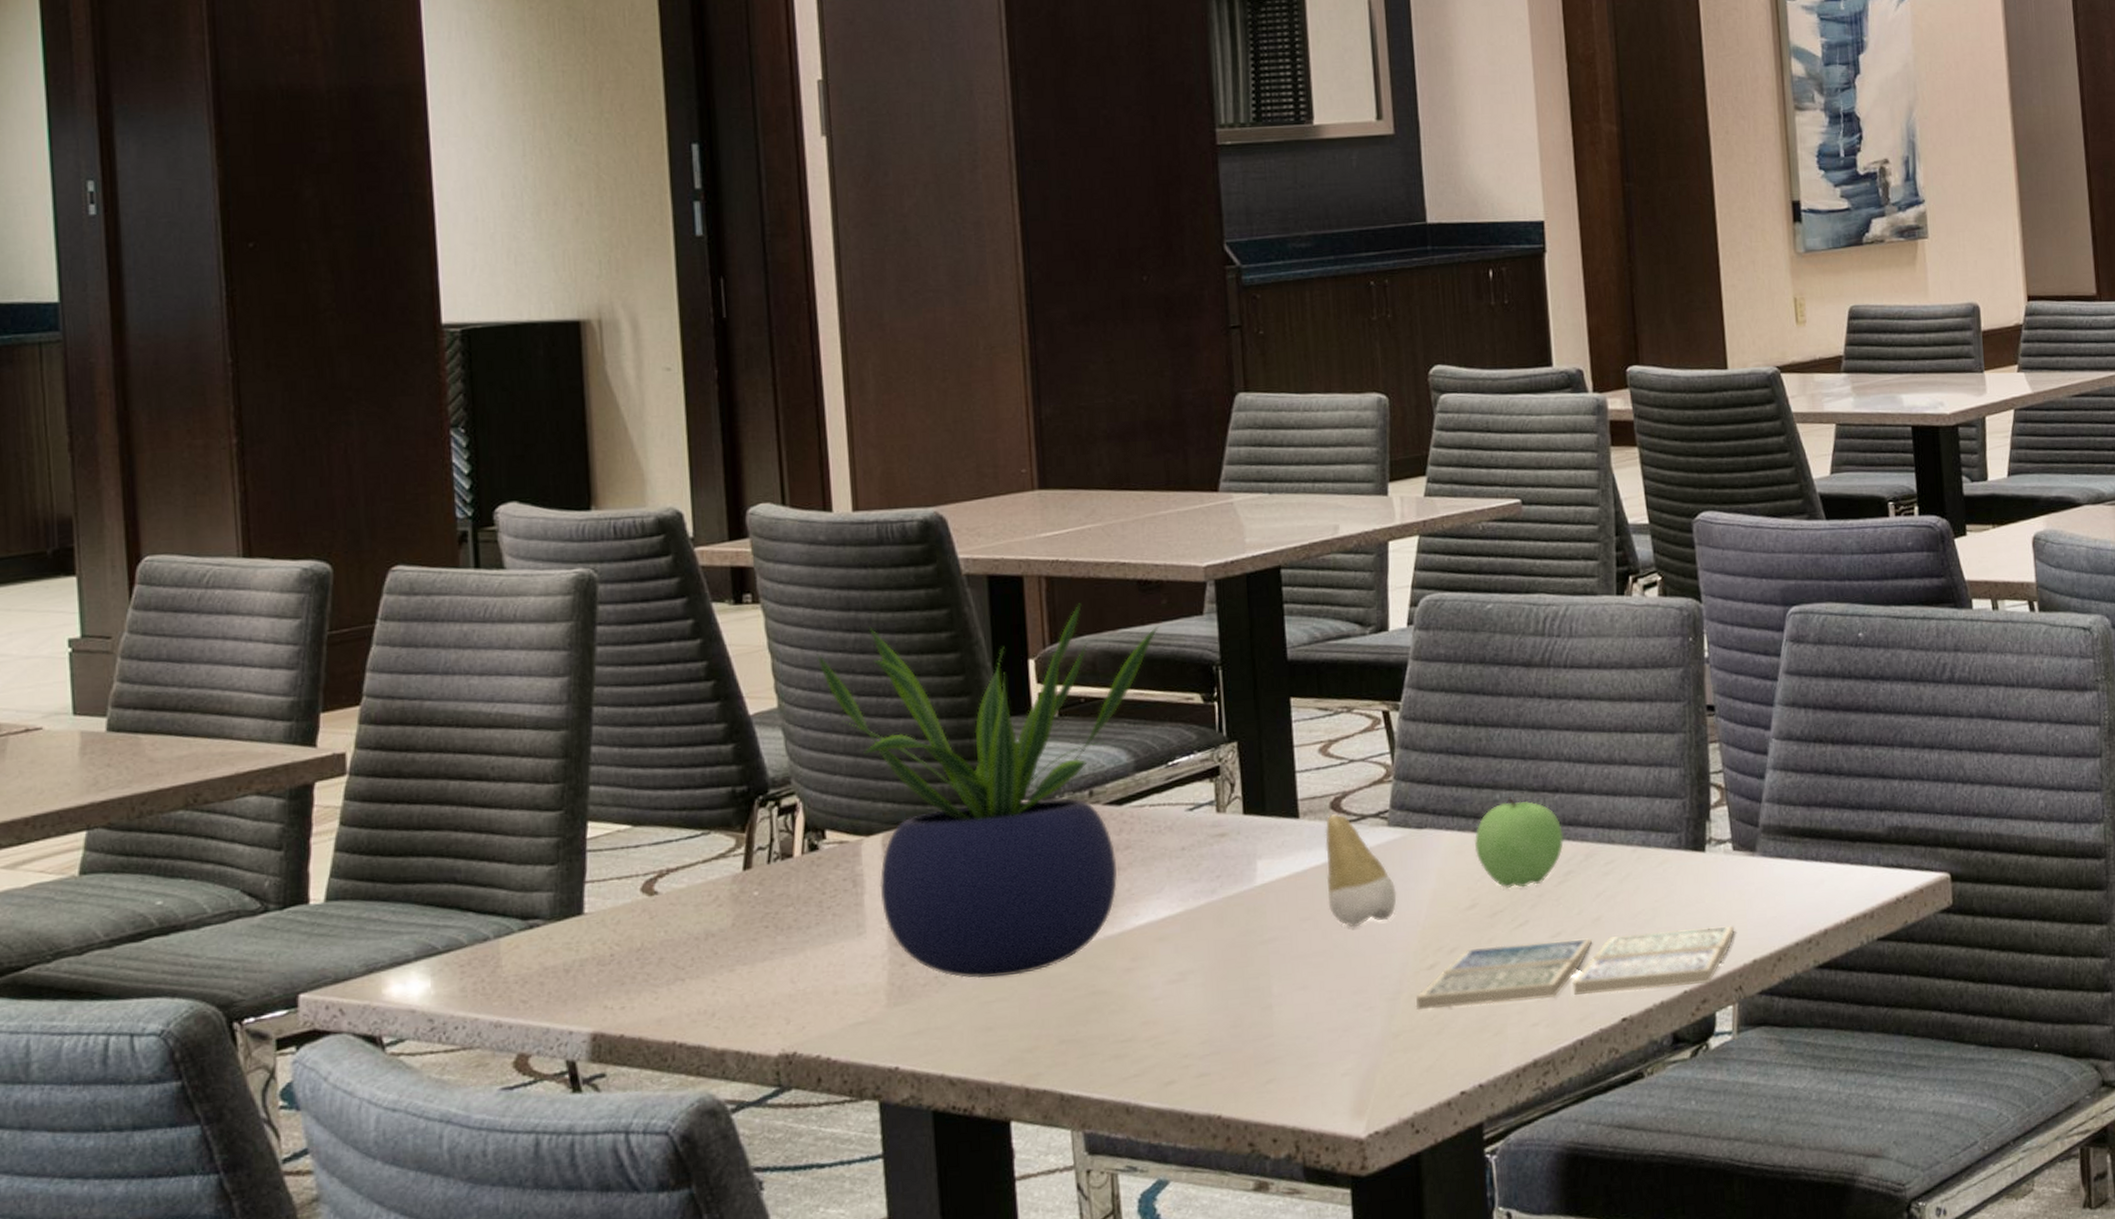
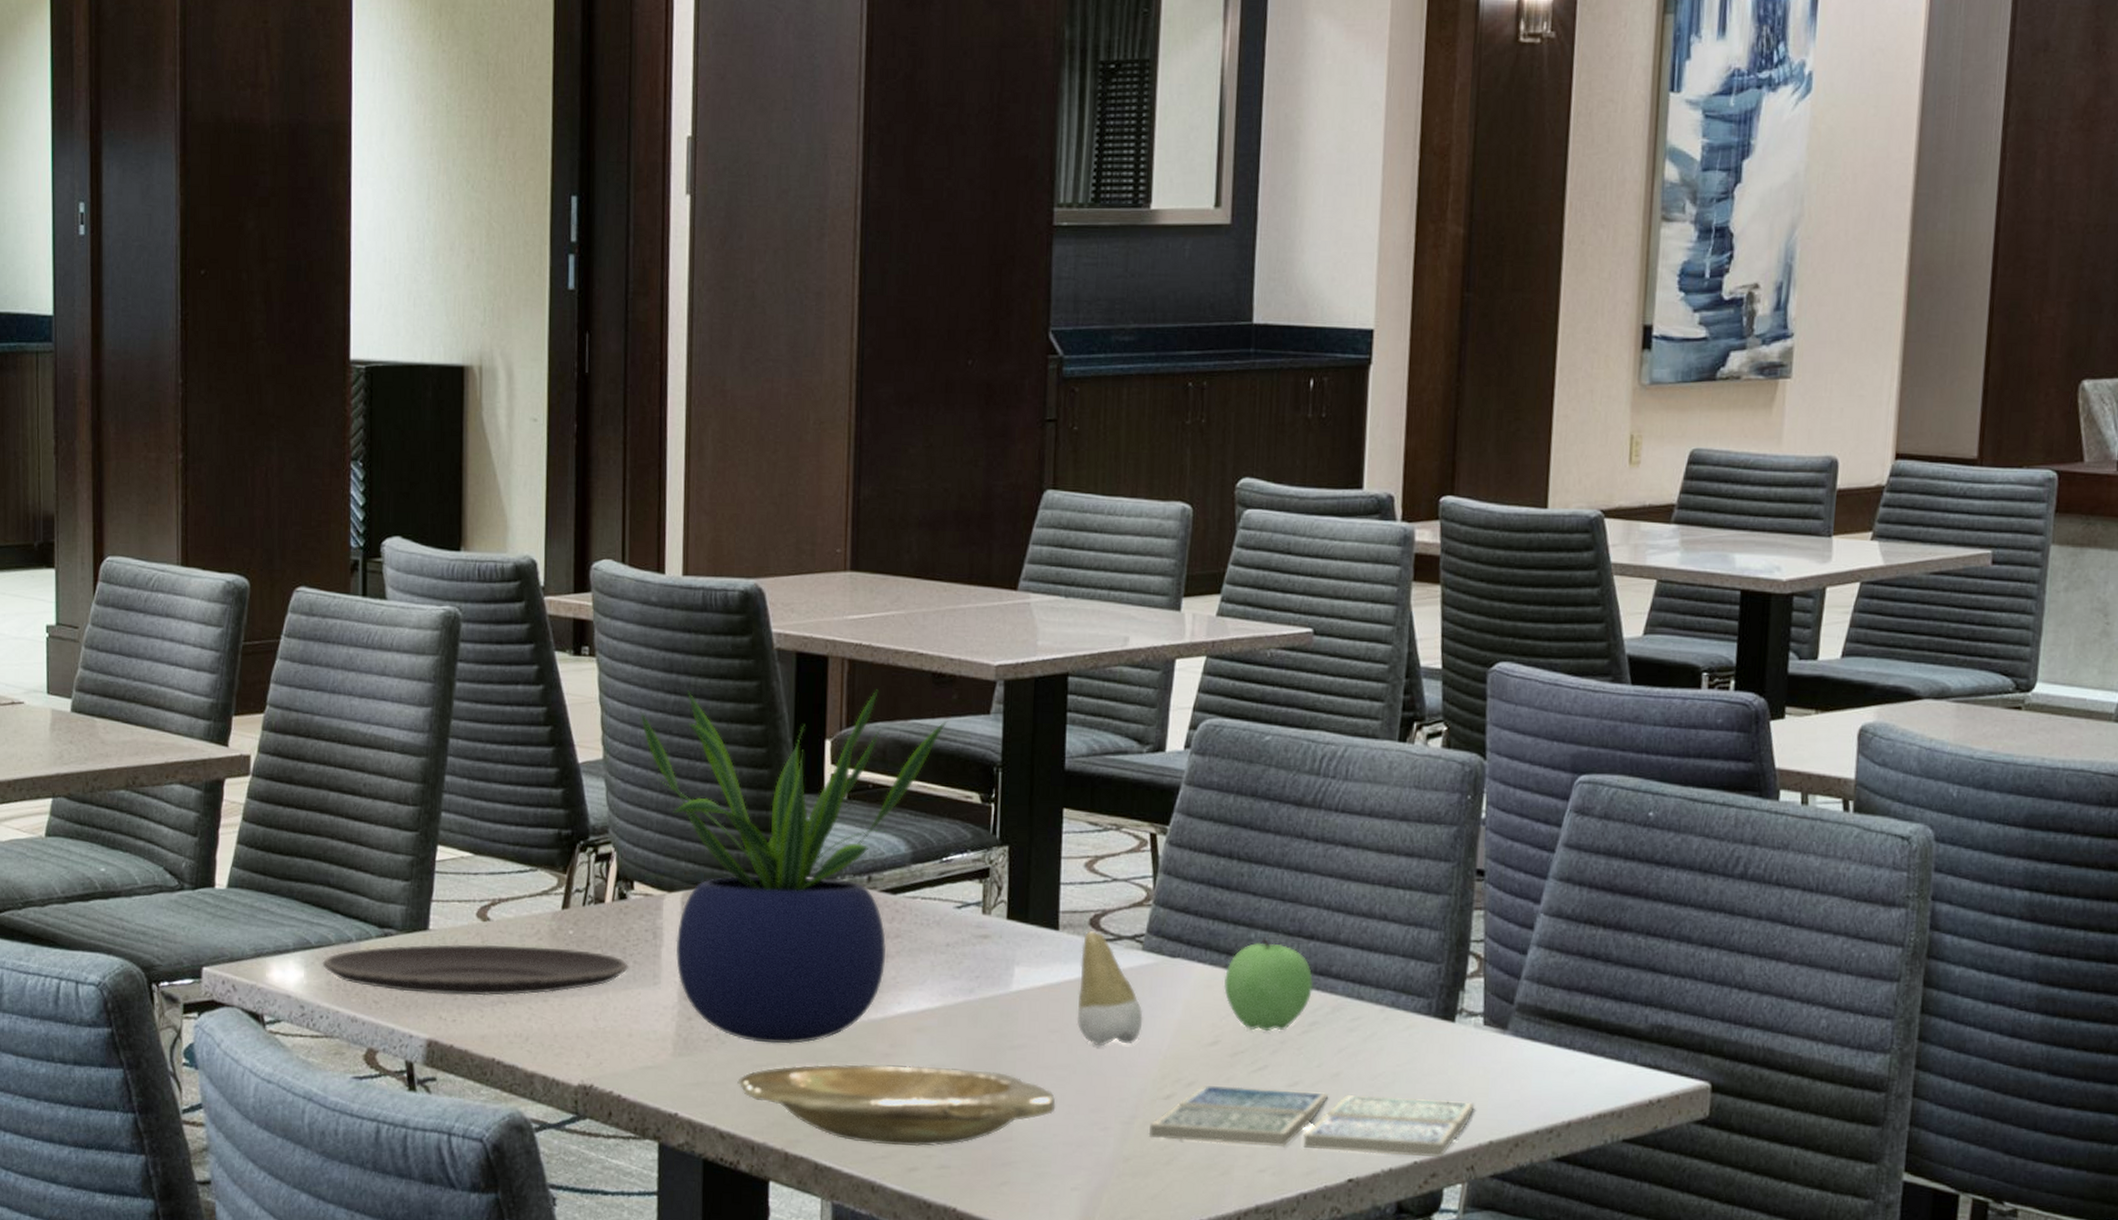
plate: none [453,910,828,986] -> present [322,944,630,996]
plate: none [964,969,1316,1065] -> present [737,1065,1056,1147]

